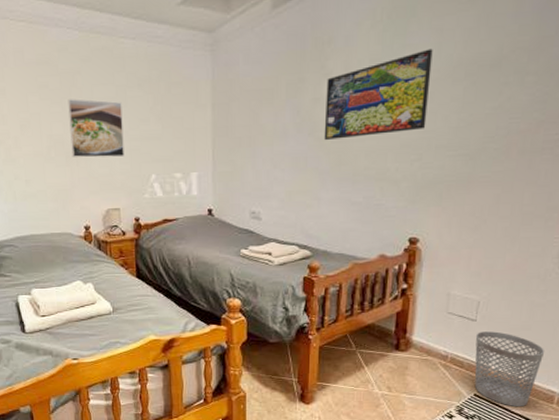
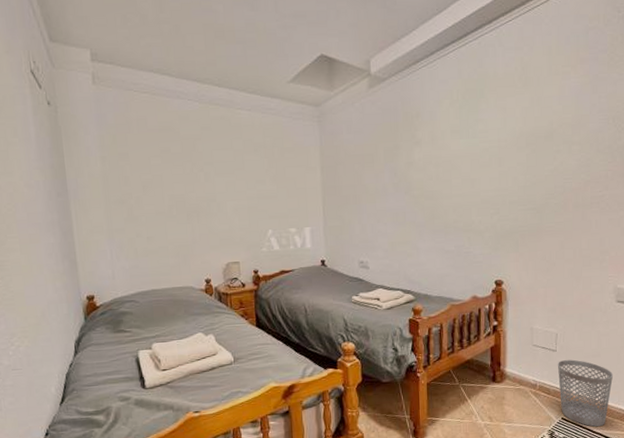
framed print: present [68,99,124,158] -> none [189,162,243,216]
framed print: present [324,48,433,140] -> none [417,123,500,197]

